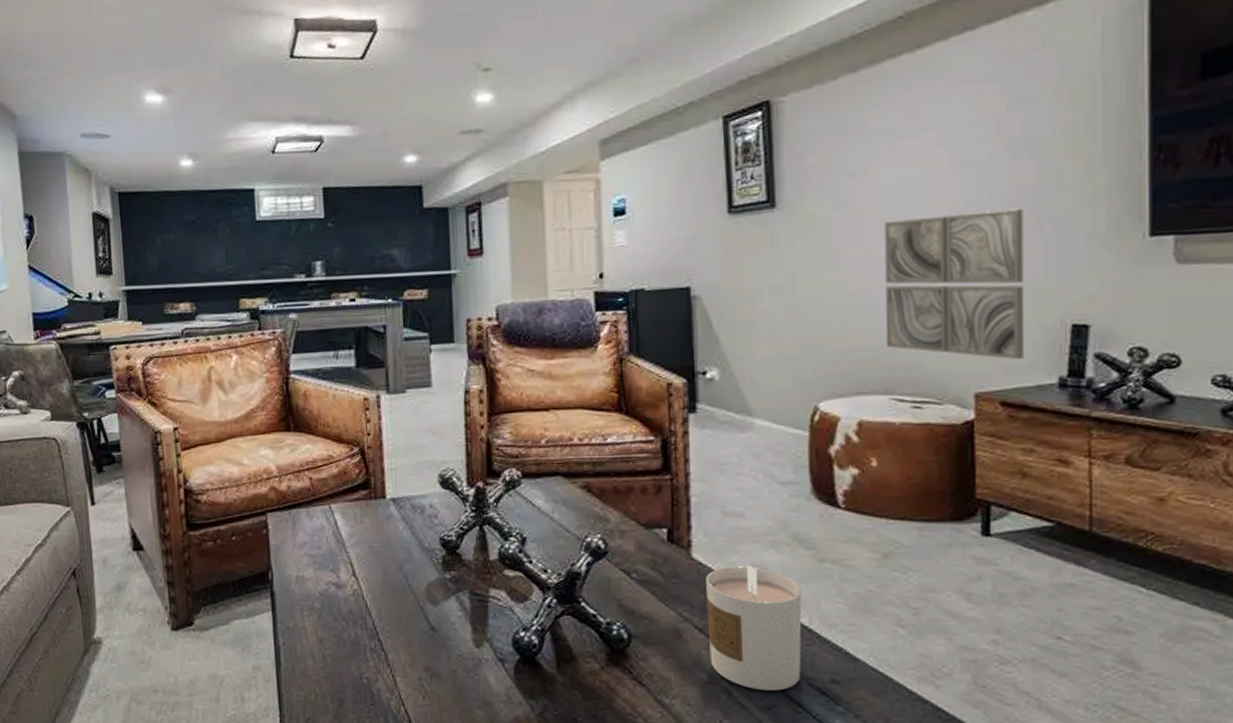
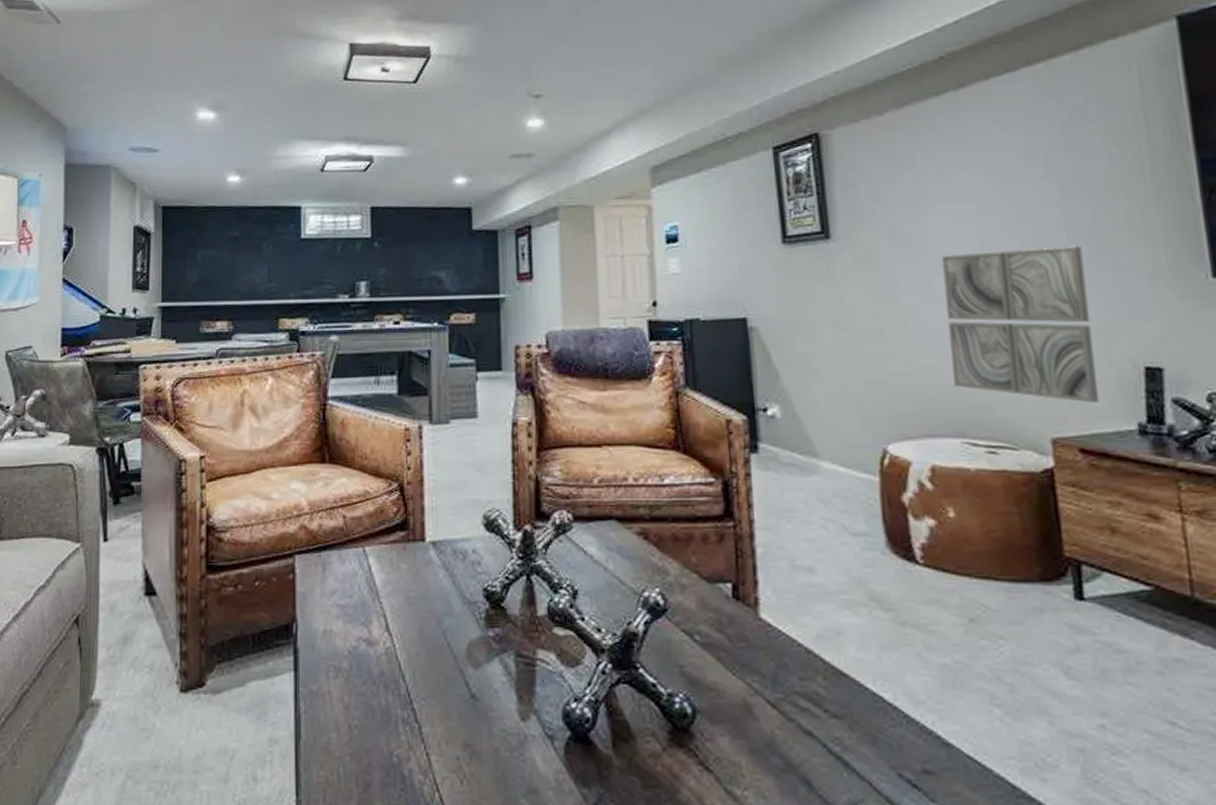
candle: present [706,565,802,691] -> none [776,628,889,782]

